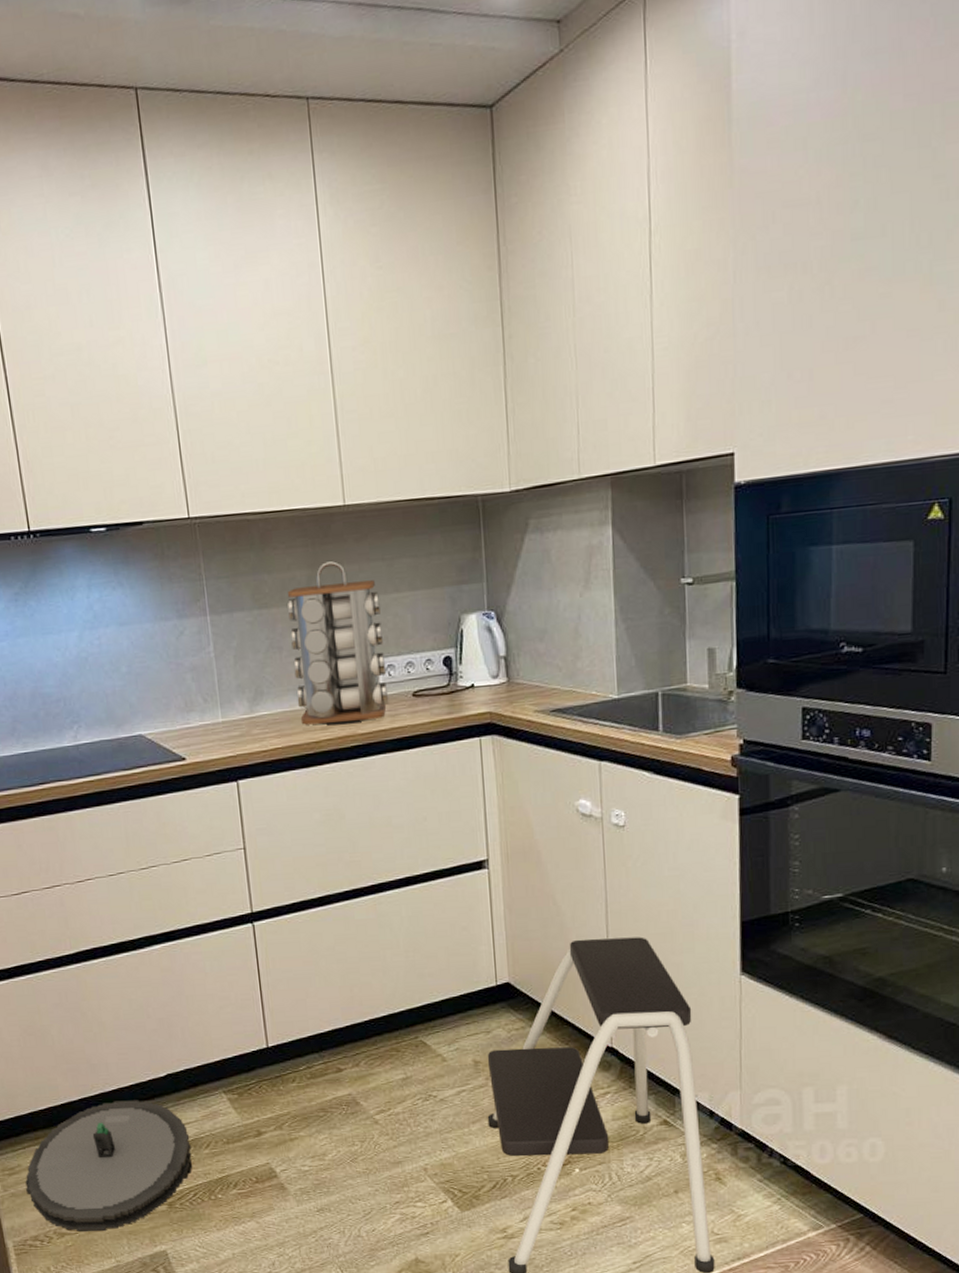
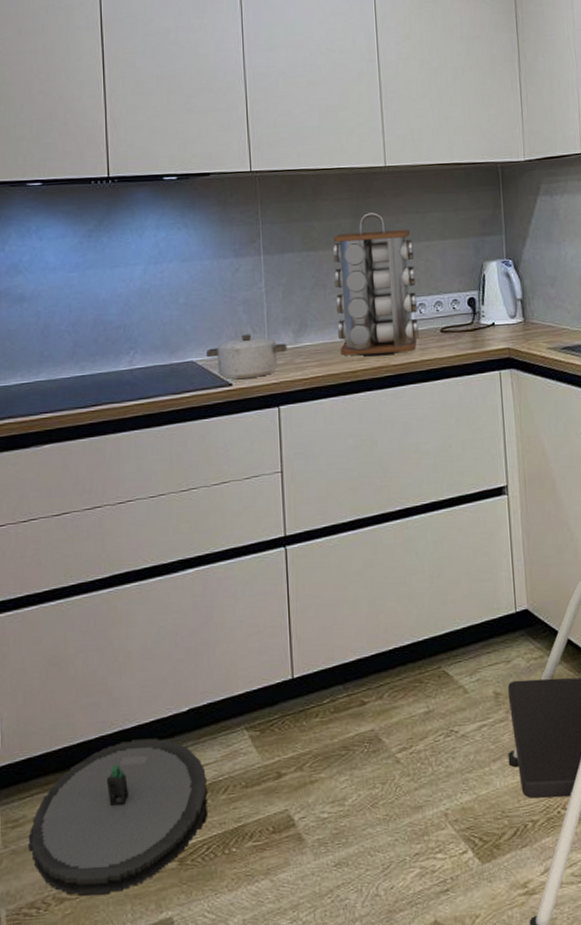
cooking pot: none [155,704,243,753] -> present [207,334,287,380]

